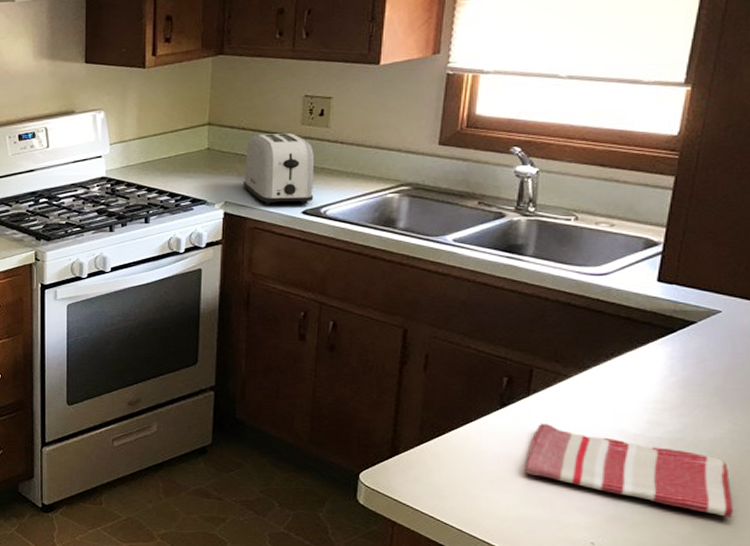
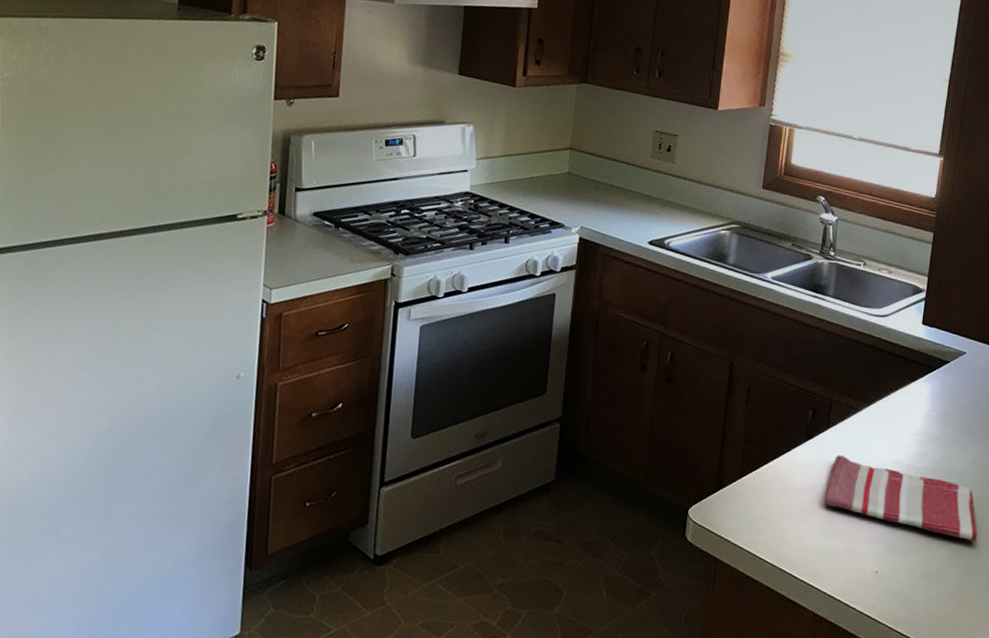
toaster: present [244,132,314,205] -> none [598,163,661,234]

